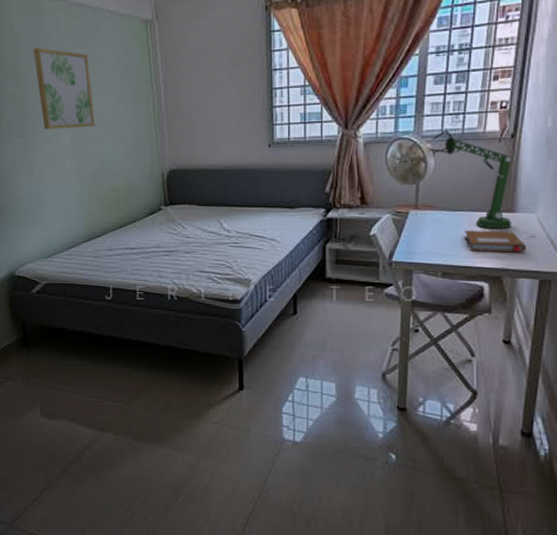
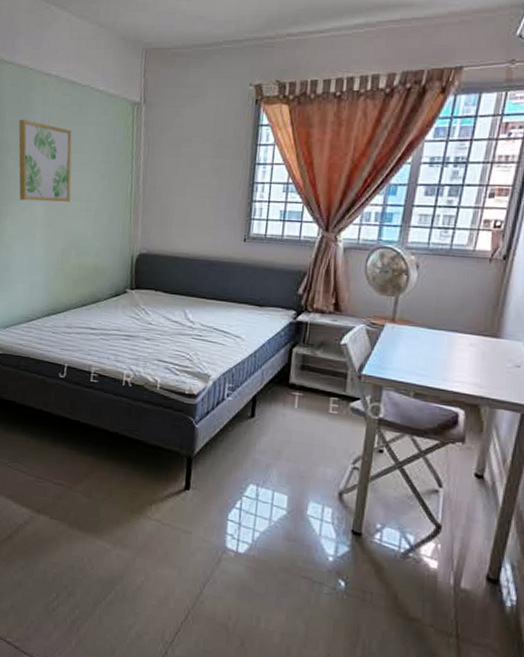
desk lamp: present [428,129,512,230] -> none [411,243,503,355]
notebook: present [464,230,526,253] -> none [441,351,510,382]

